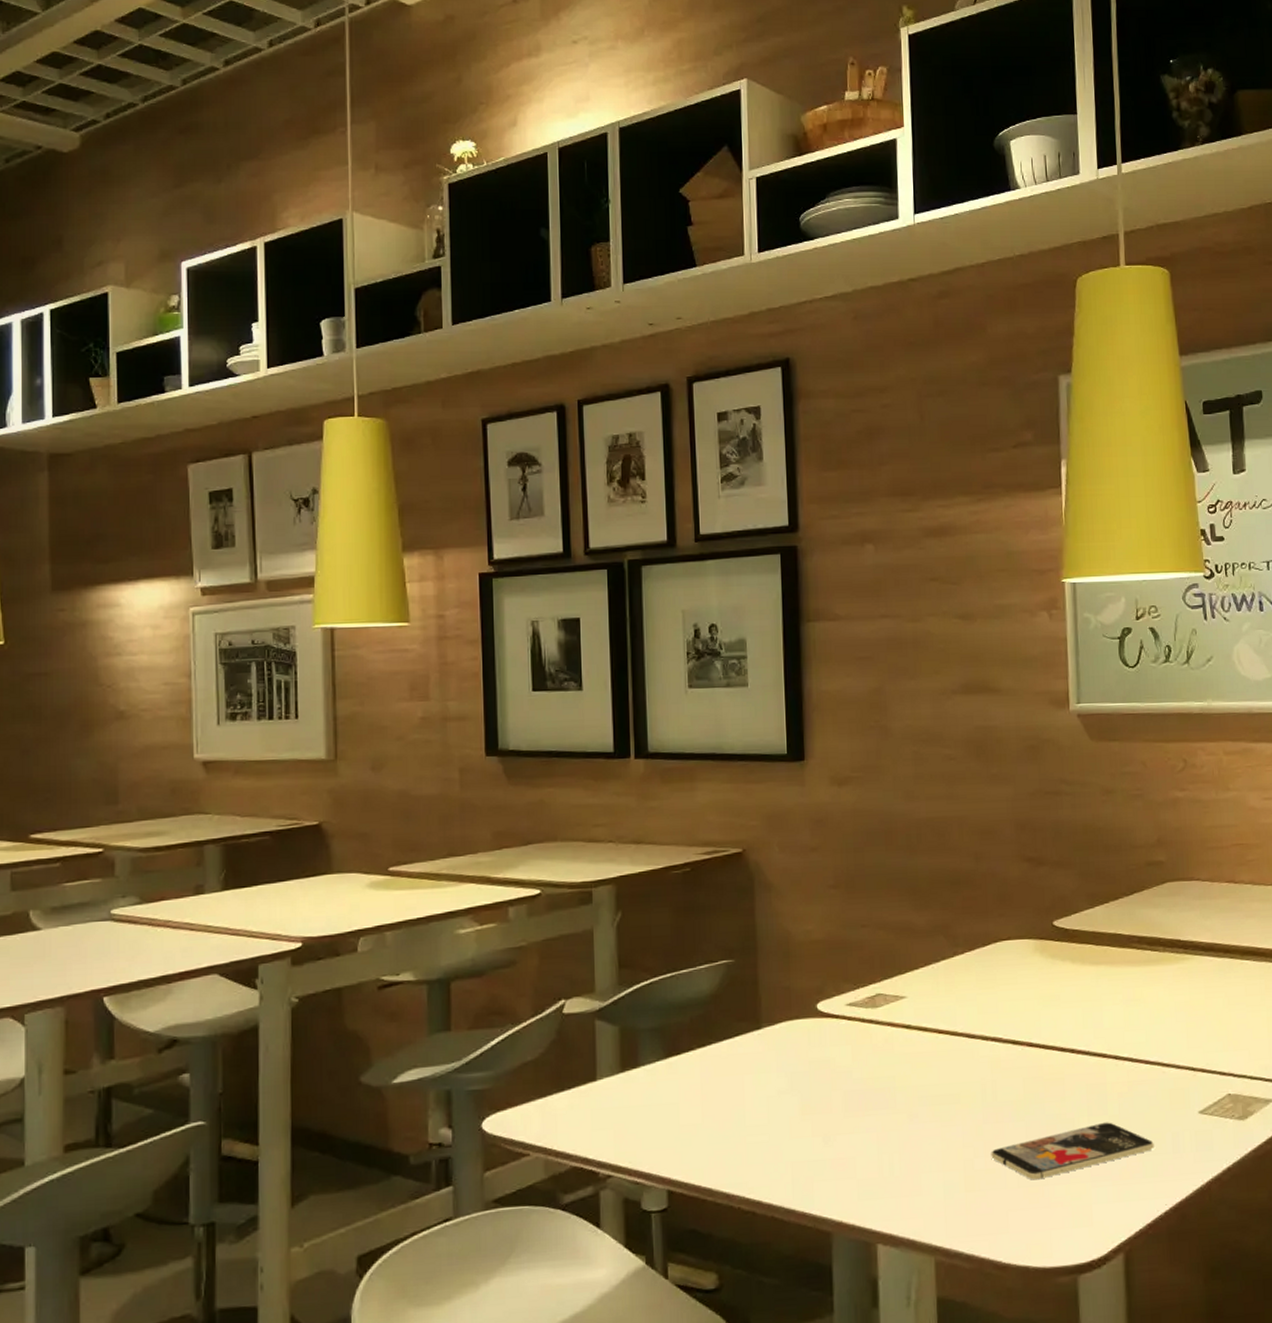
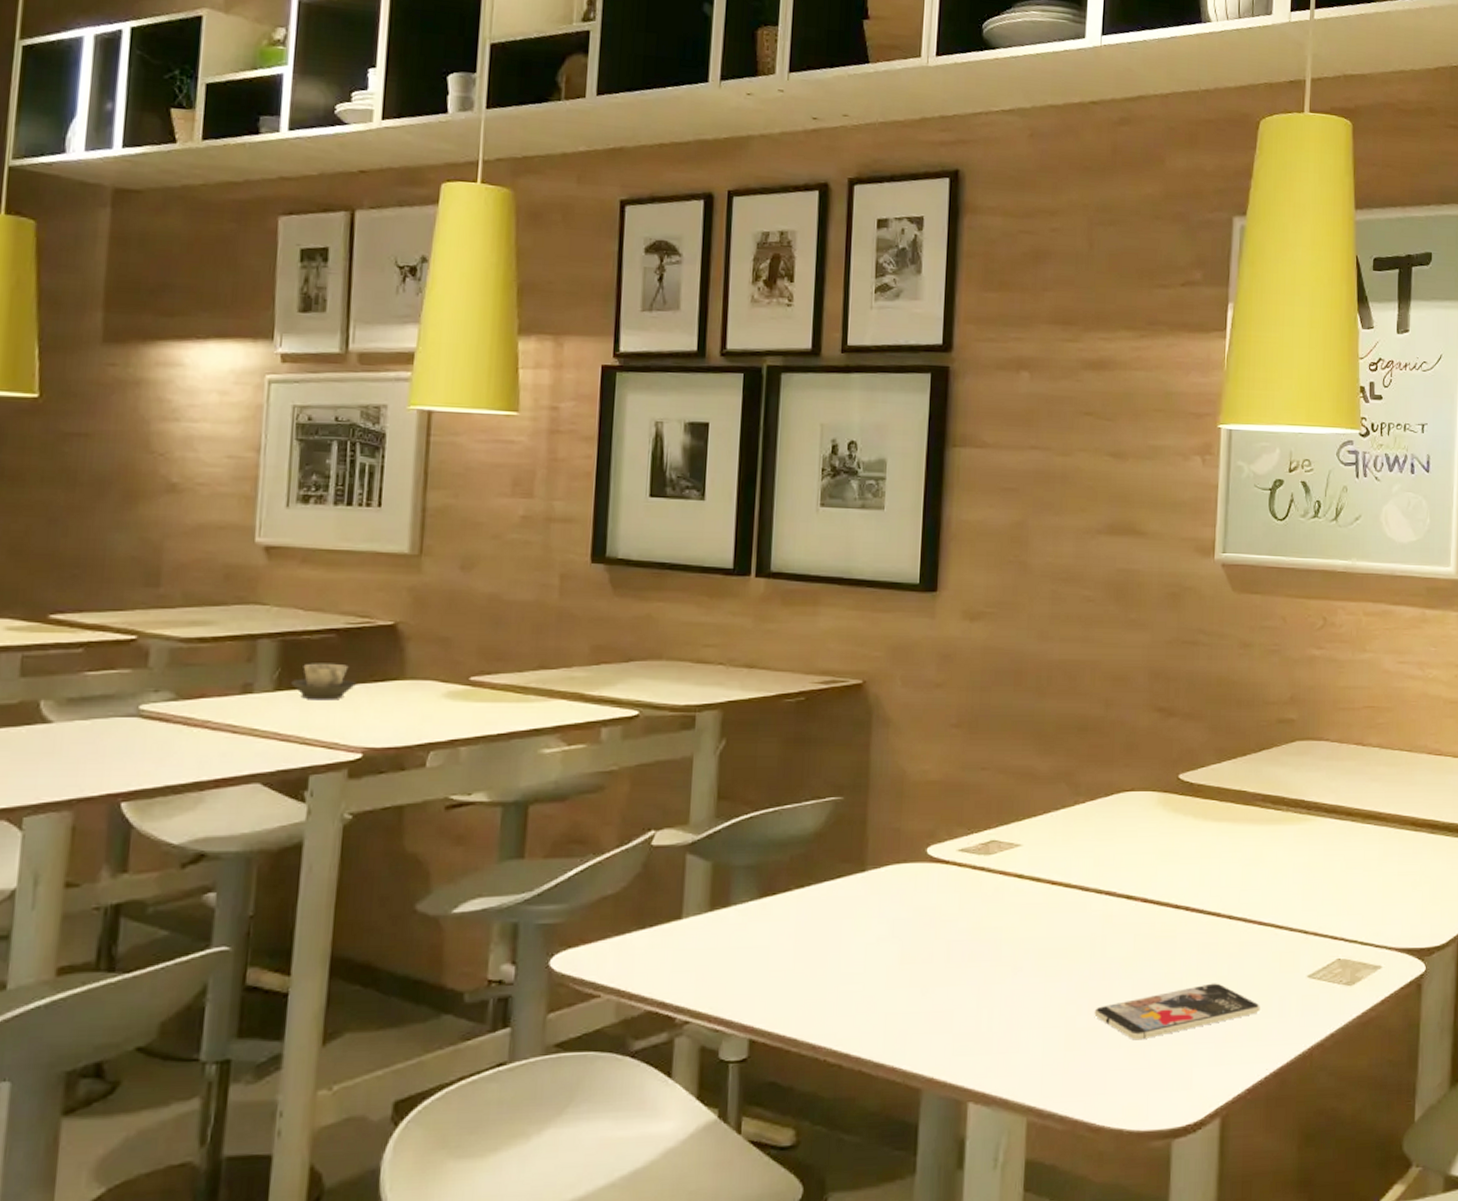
cup: none [236,862,292,897] -> present [291,663,357,700]

